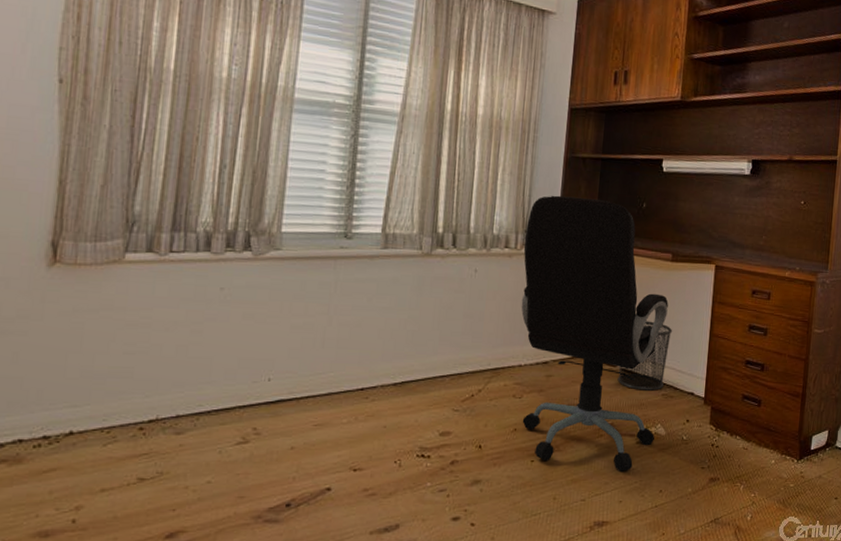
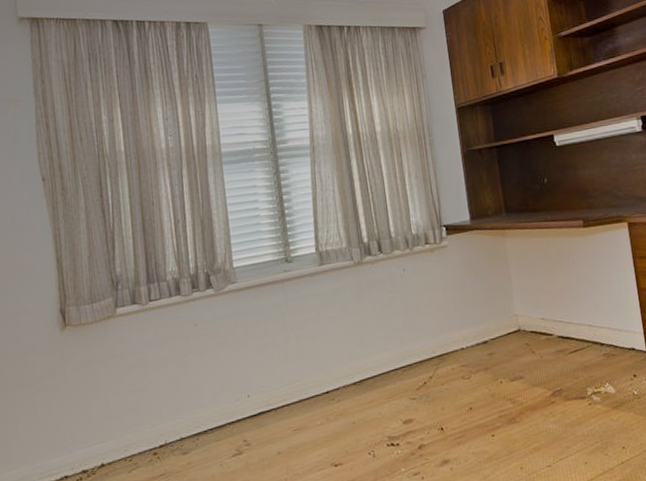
office chair: present [521,195,668,472] -> none [440,183,607,434]
waste bin: present [617,321,673,391] -> none [555,286,603,354]

